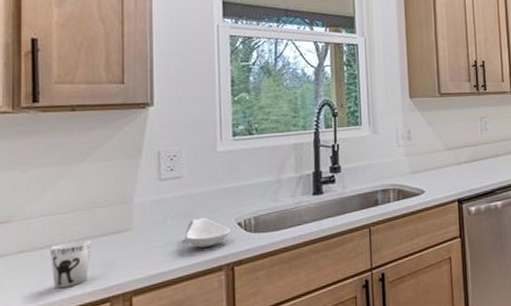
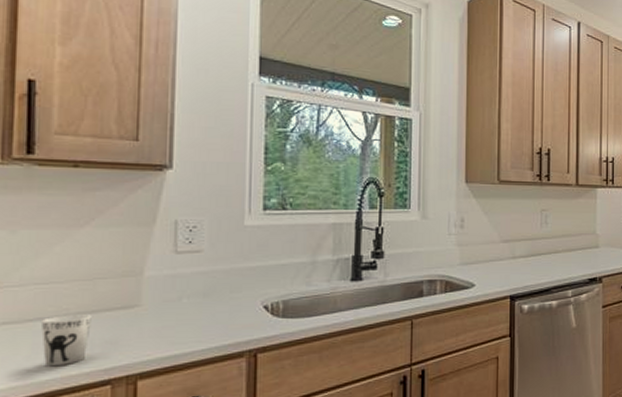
spoon rest: present [185,217,230,248] -> none [202,297,255,331]

